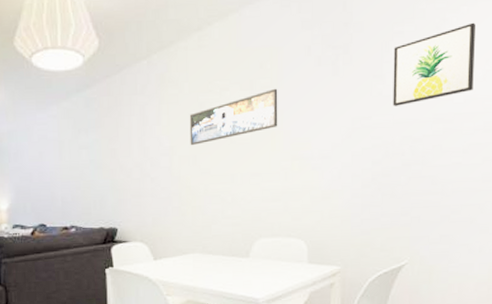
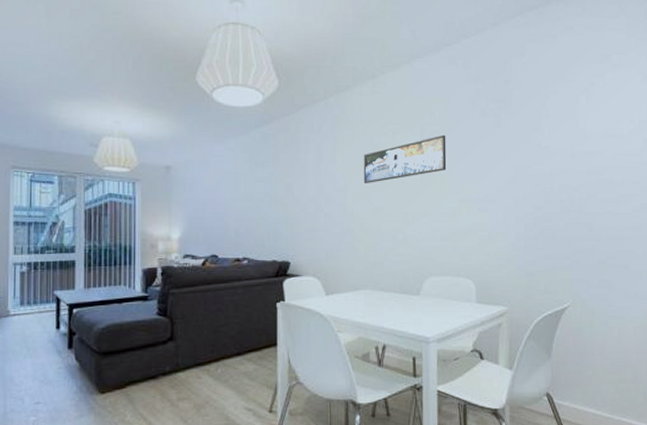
wall art: present [393,22,475,106] -> none [549,87,621,157]

